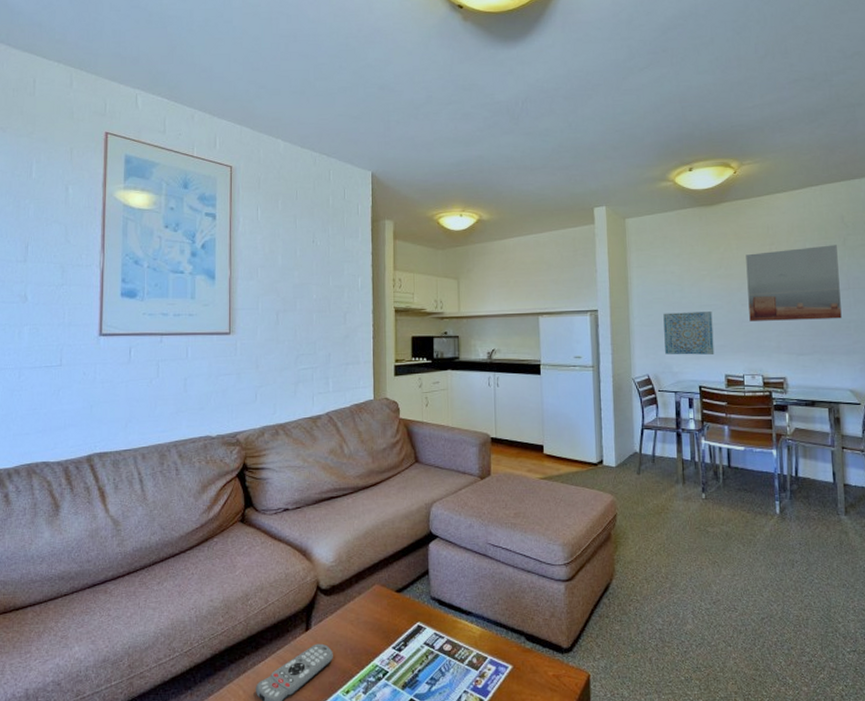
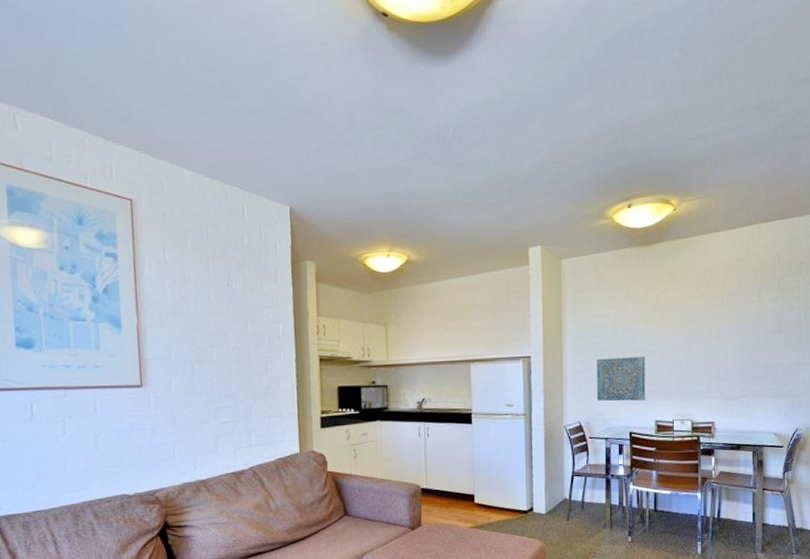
wall art: present [746,245,842,321] -> none [681,287,771,366]

